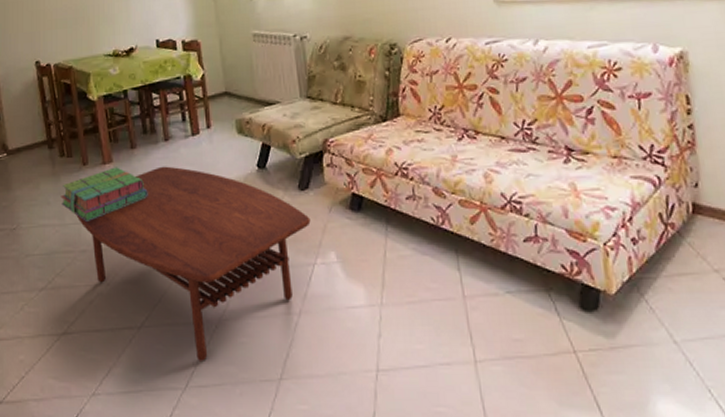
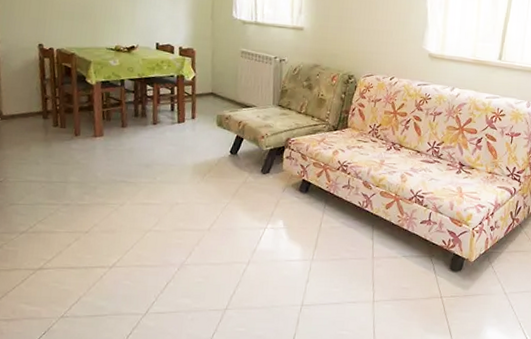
stack of books: present [60,167,148,221] -> none [50,140,133,181]
coffee table: present [76,166,311,361] -> none [63,144,267,295]

